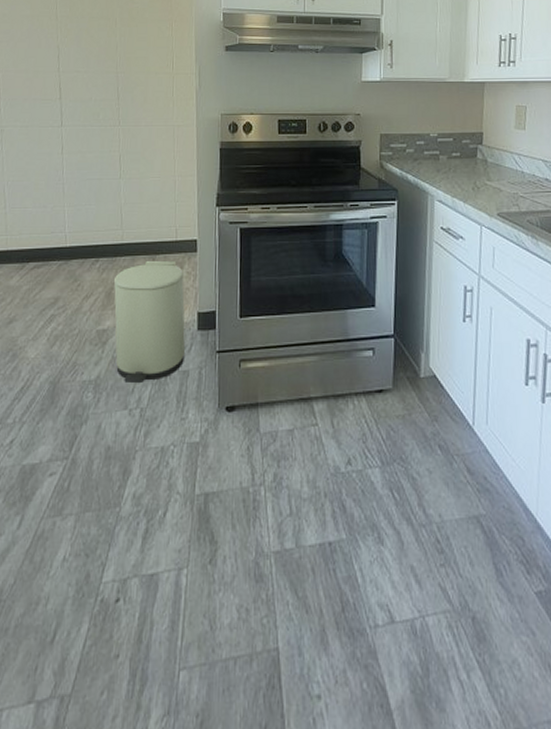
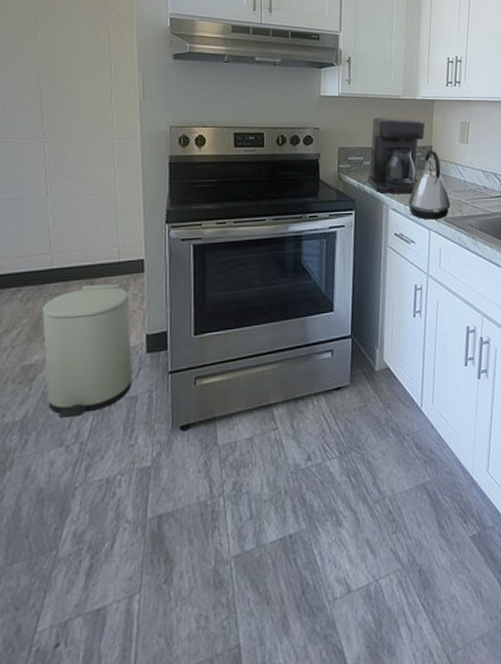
coffee maker: none [411,102,475,185] -> present [367,118,426,194]
kettle: none [456,137,505,214] -> present [408,150,451,220]

